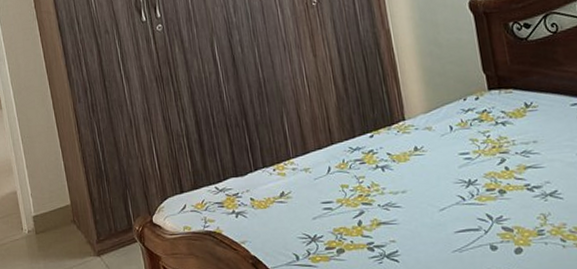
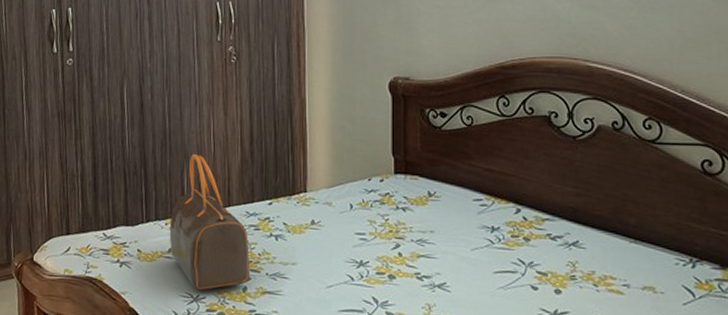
handbag: none [277,98,363,229] -> present [169,153,251,290]

